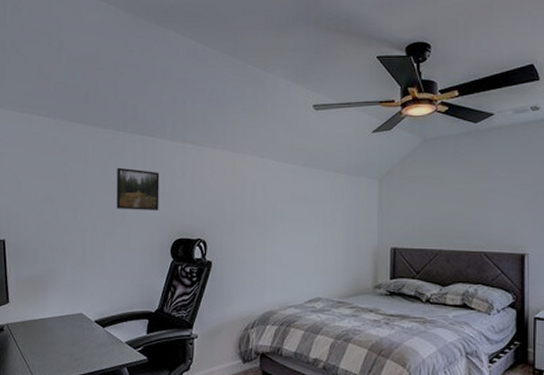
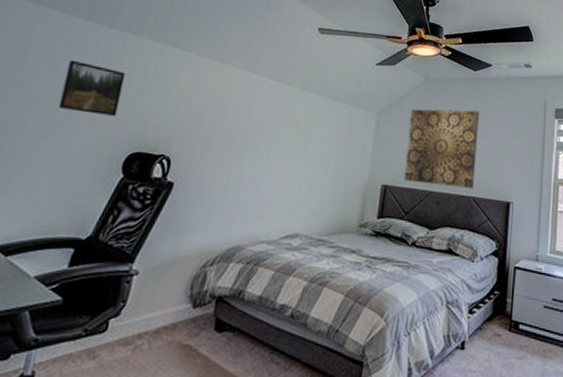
wall art: none [411,164,485,243] -> present [403,109,480,188]

